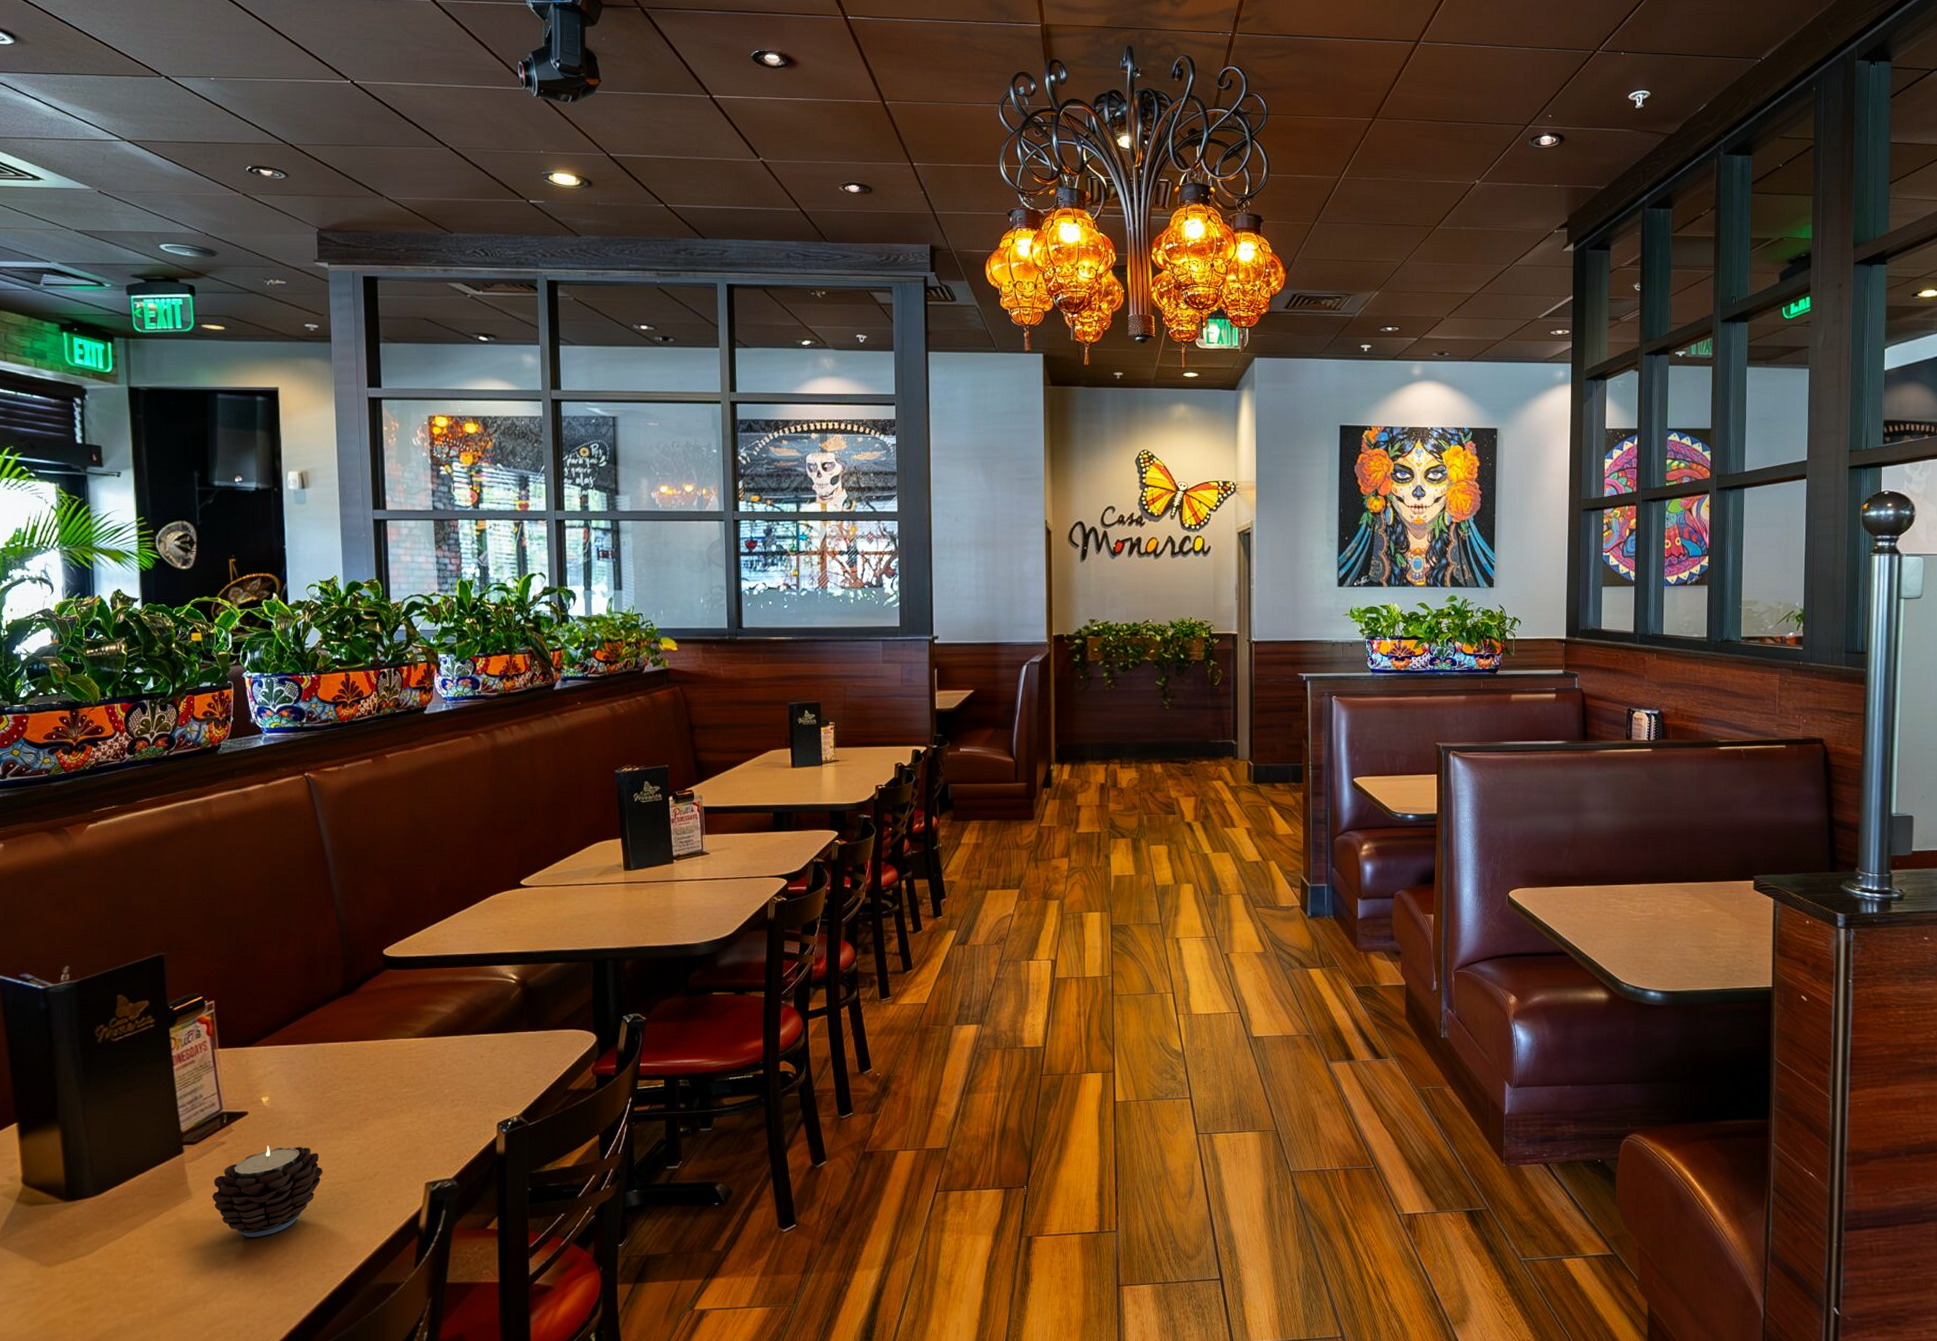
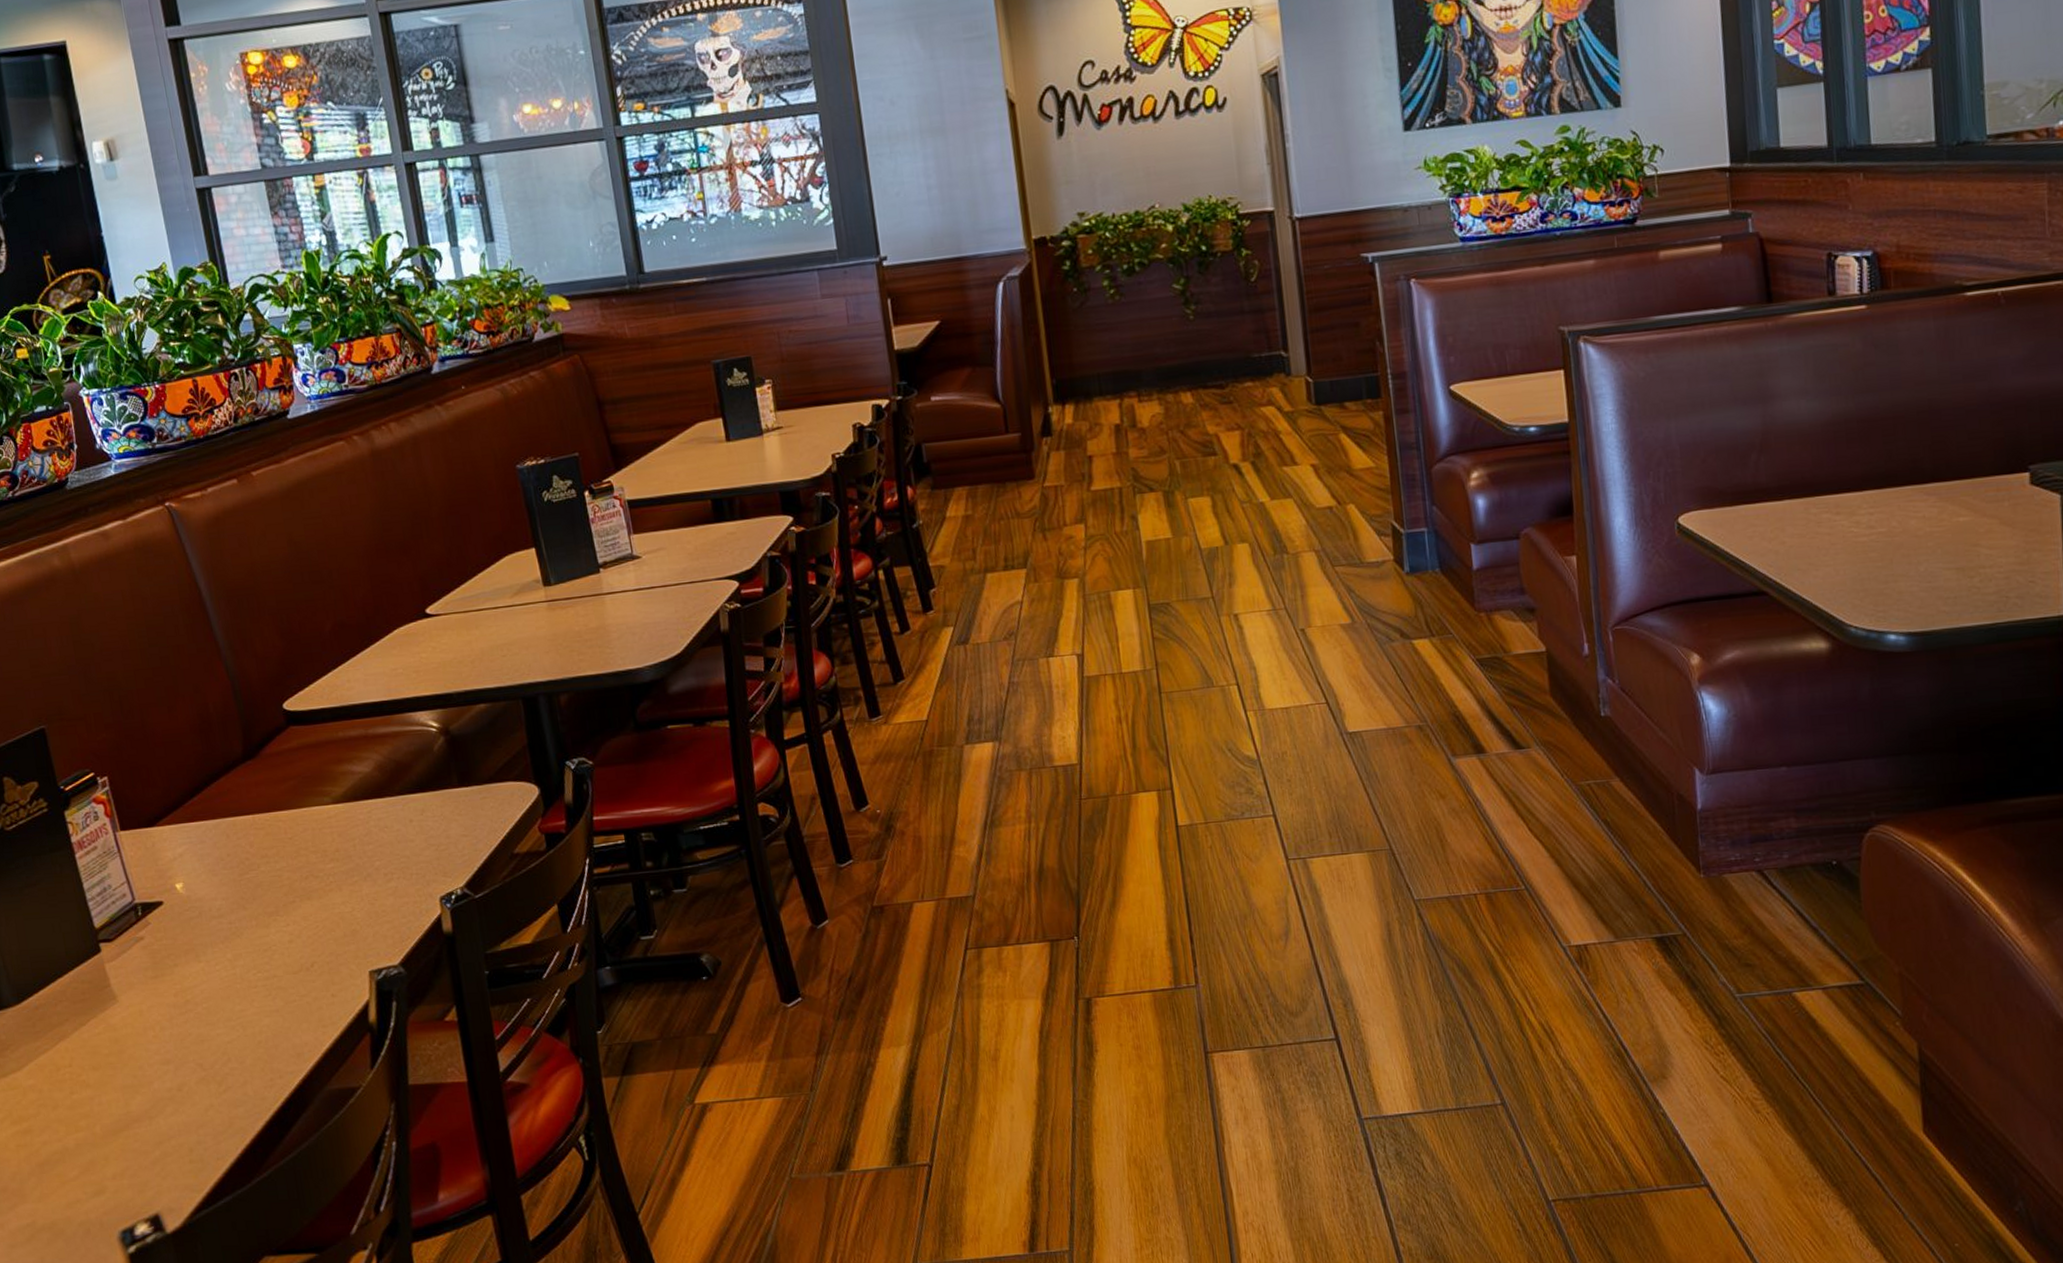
candle: present [212,1146,323,1237] -> none [138,937,255,1043]

